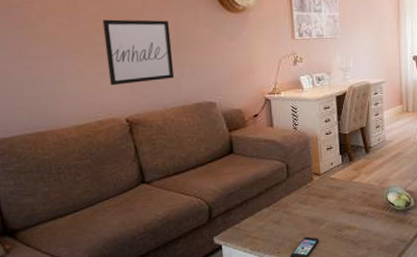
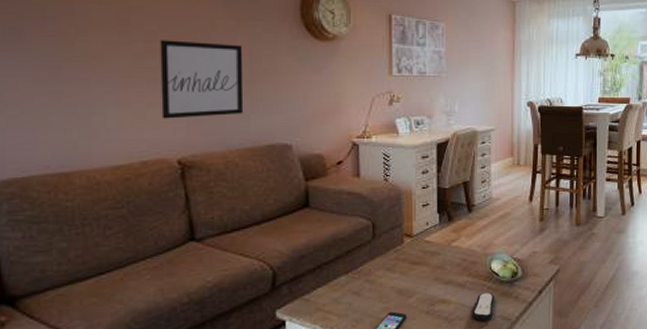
remote control: none [373,219,393,243] -> present [472,292,495,321]

